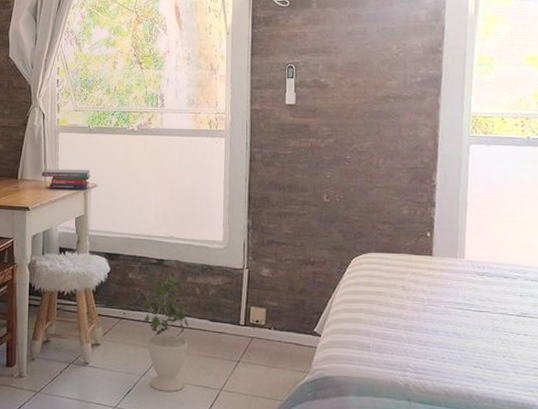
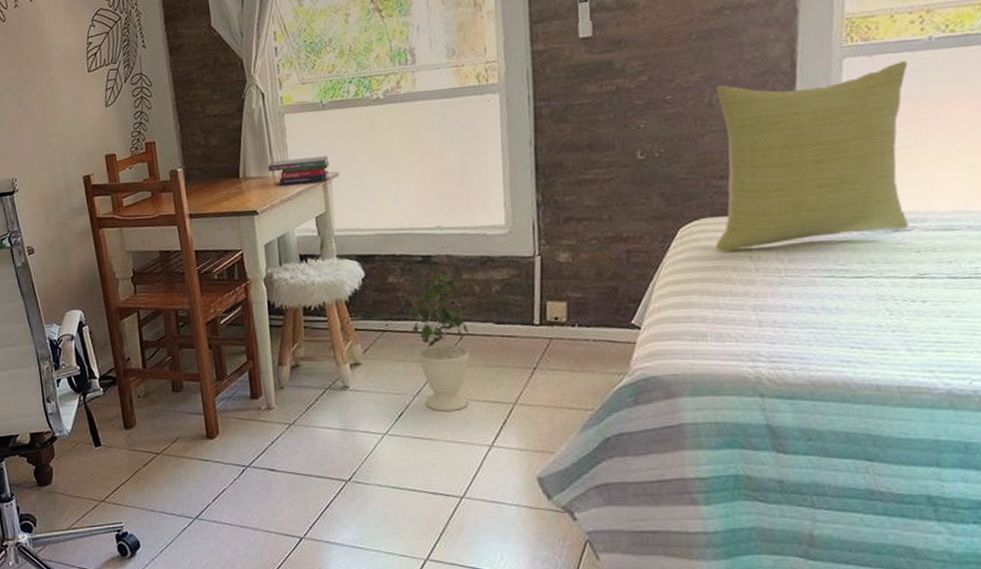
pillow: none [378,152,515,281] -> present [715,61,908,251]

